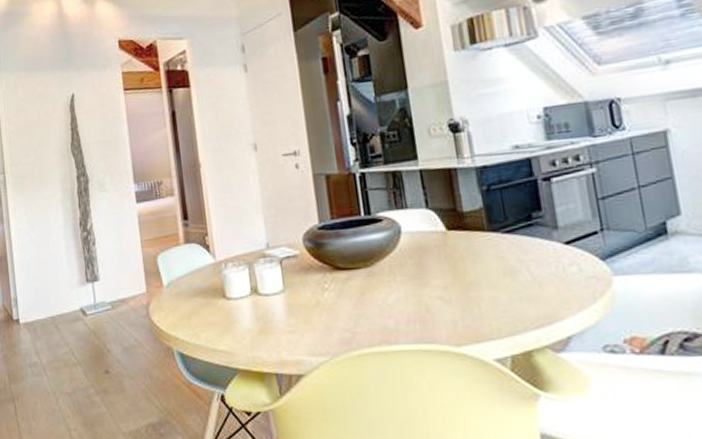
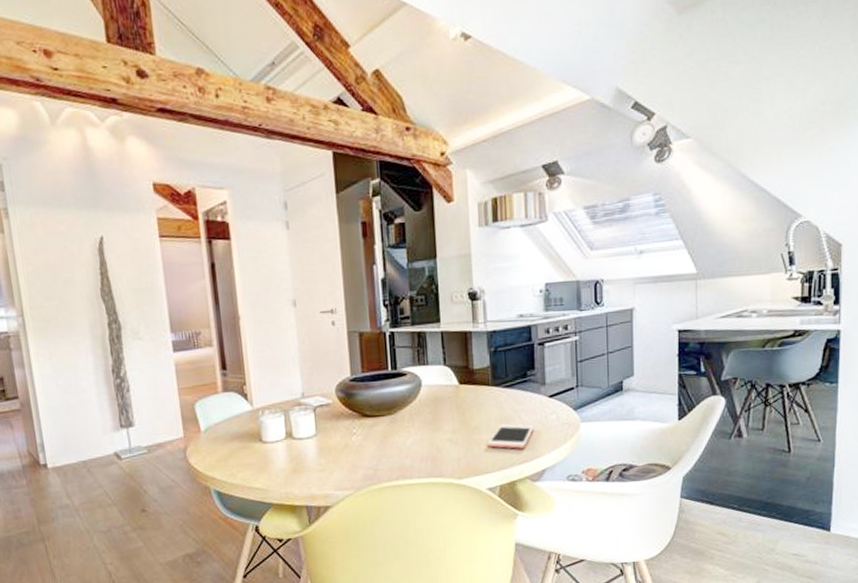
cell phone: none [489,278,549,310] -> present [487,424,534,449]

